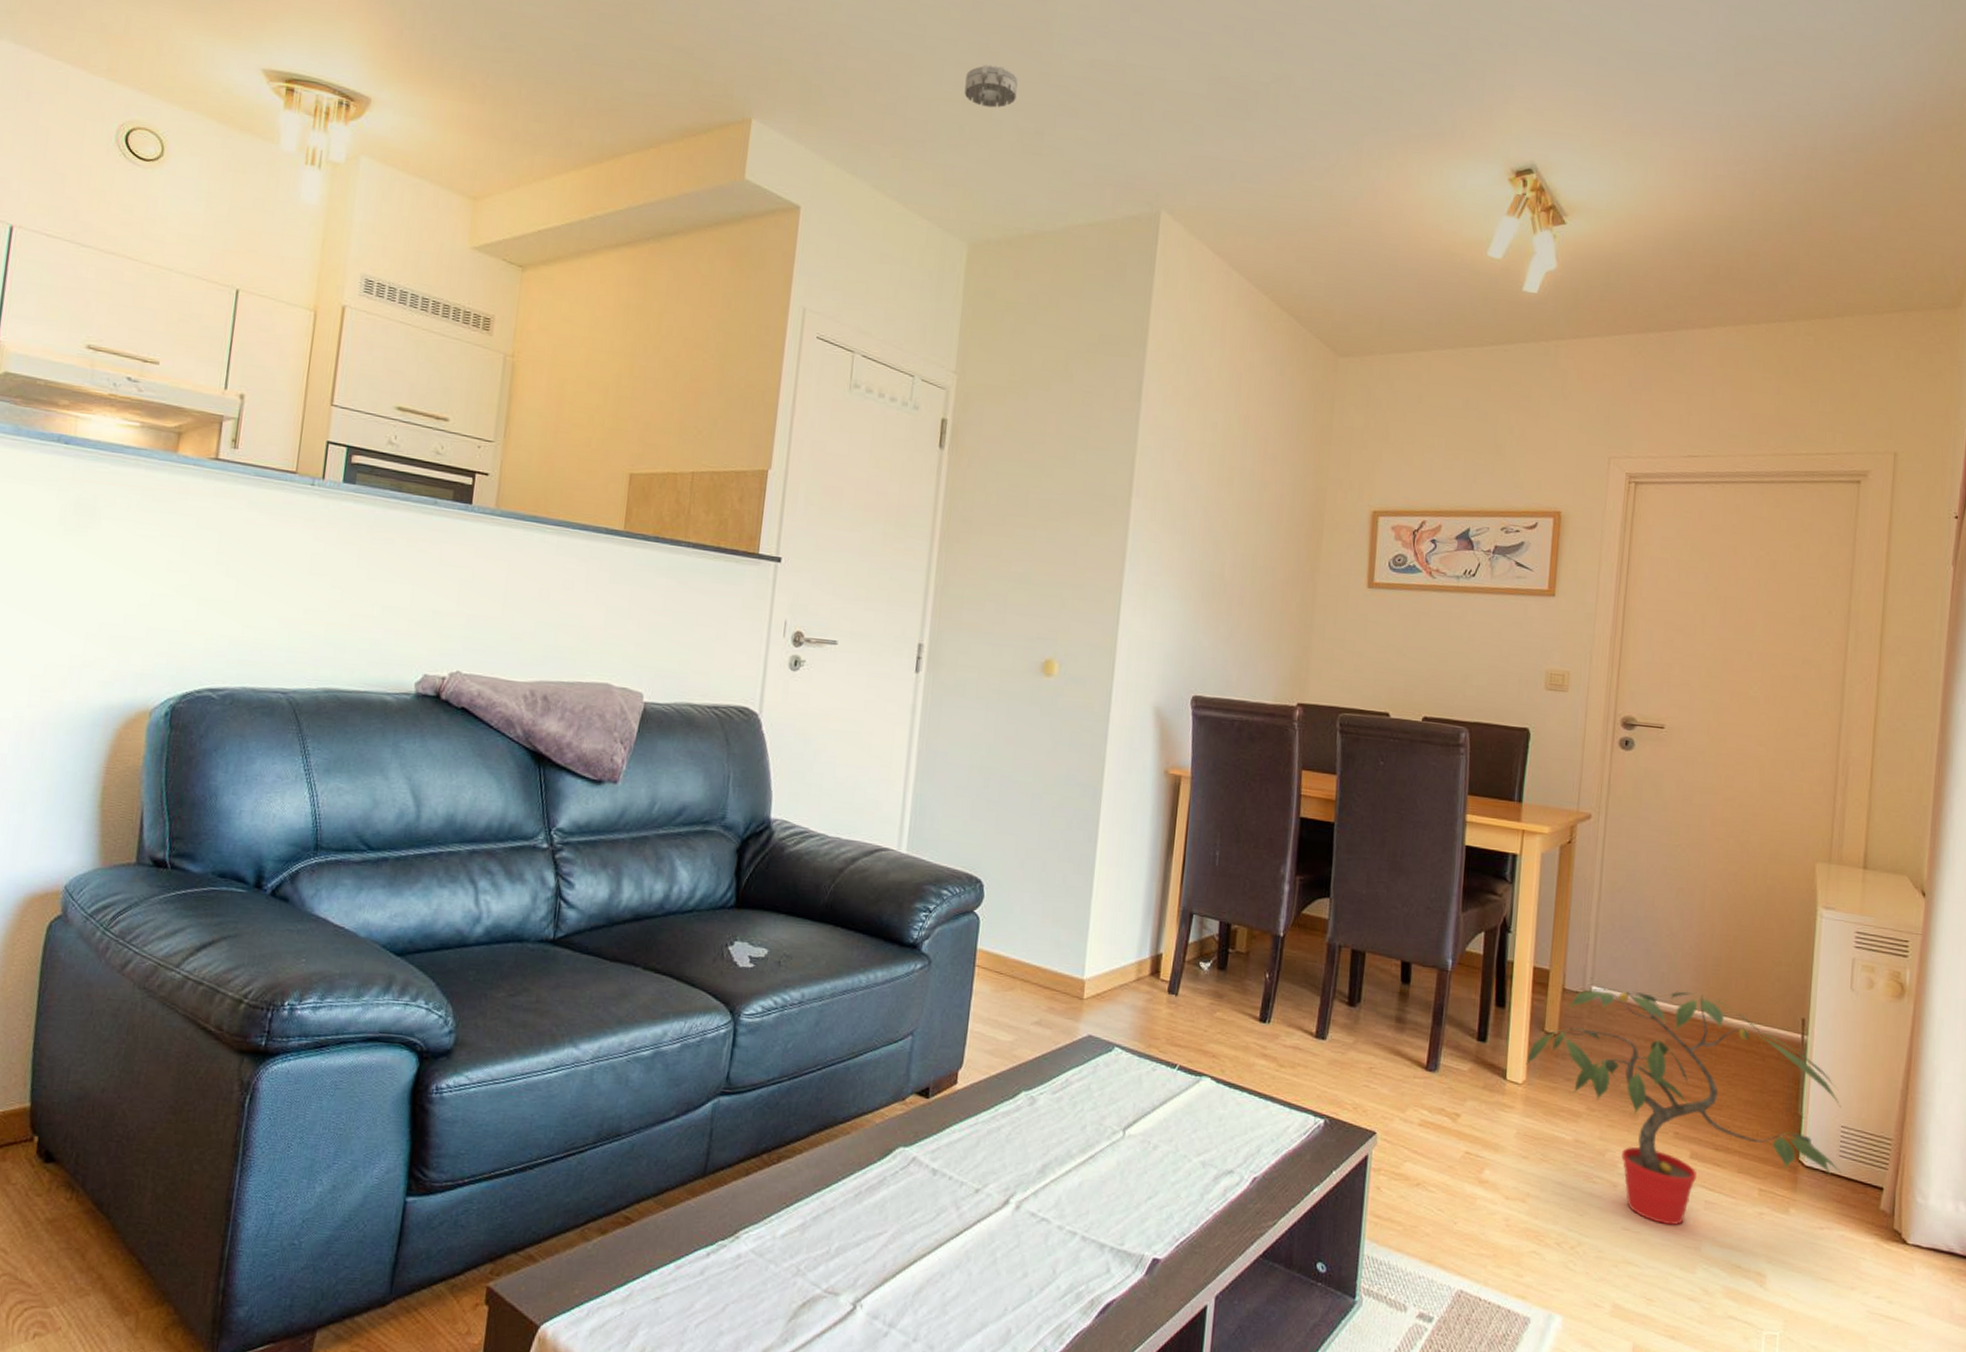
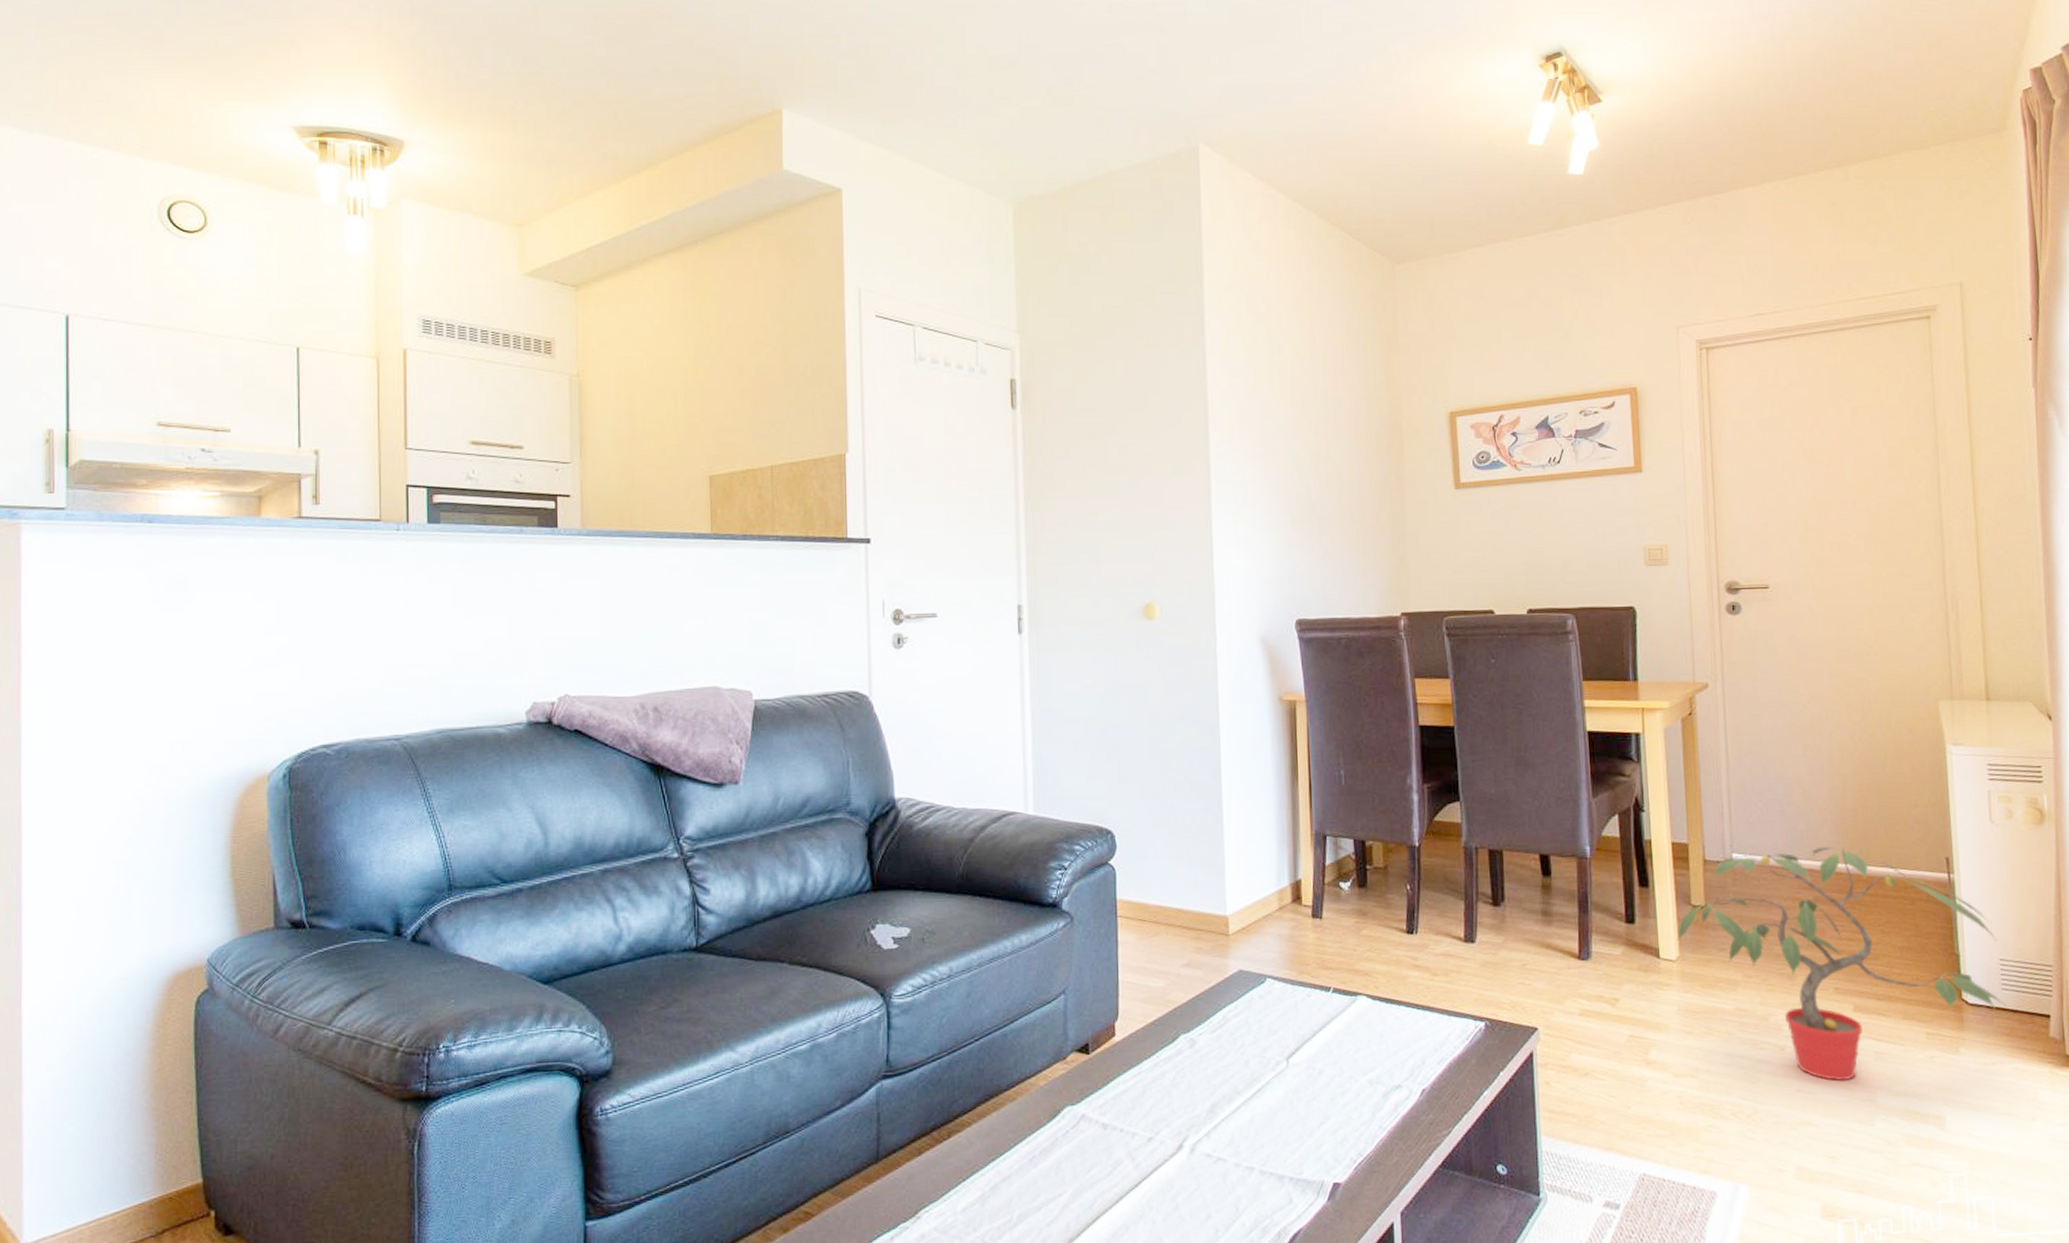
smoke detector: present [964,64,1018,108] -> none [988,23,1040,65]

